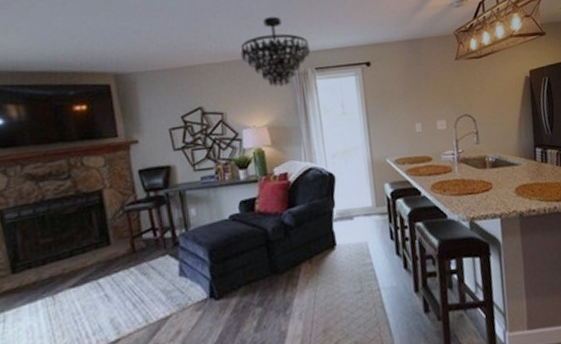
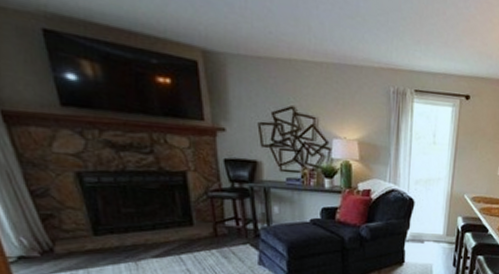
chandelier: present [240,16,311,87] -> none [341,20,413,103]

